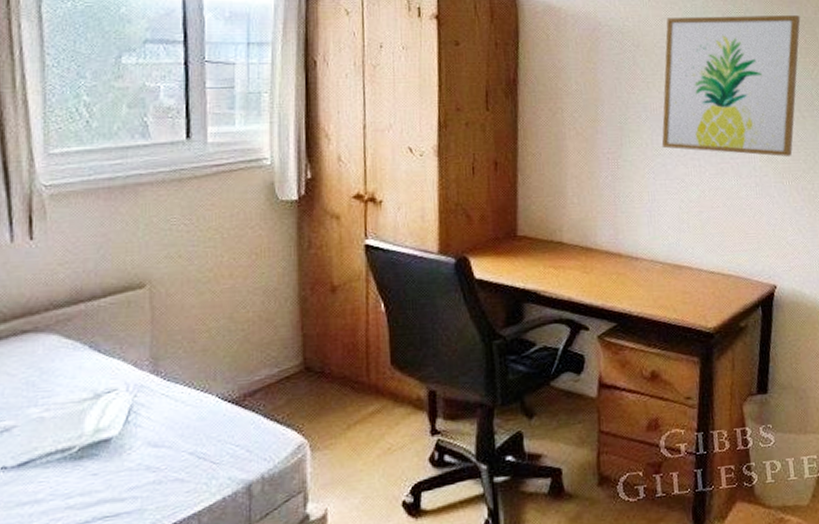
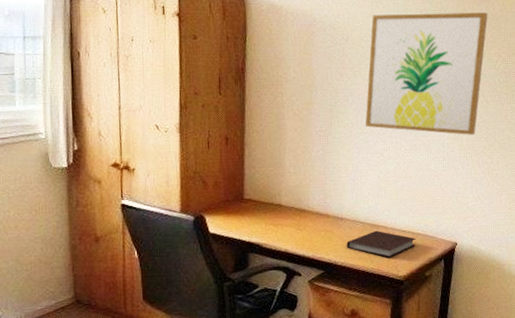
notebook: none [643,272,728,306] -> present [346,230,417,258]

